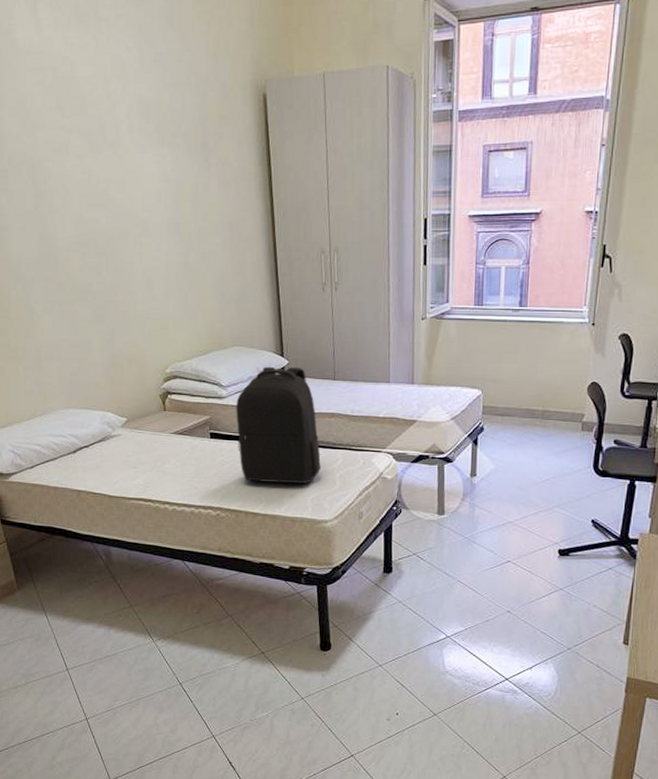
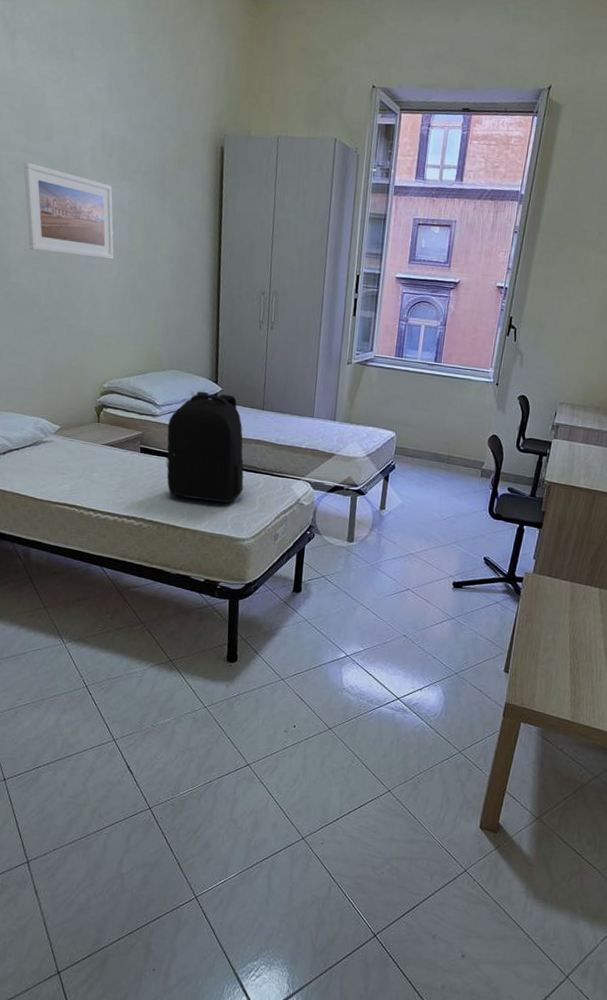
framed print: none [60,140,162,235] -> present [23,161,114,260]

